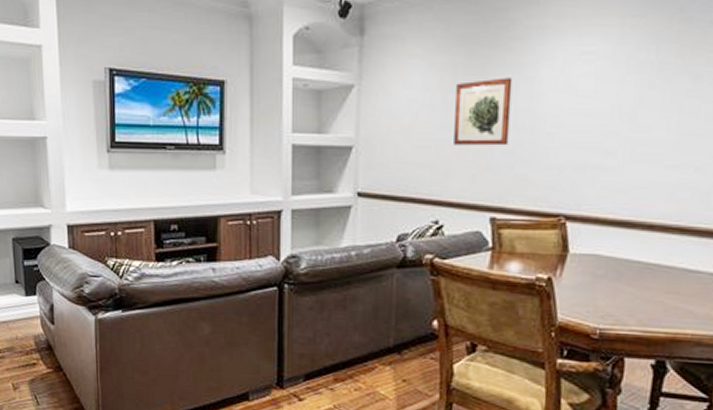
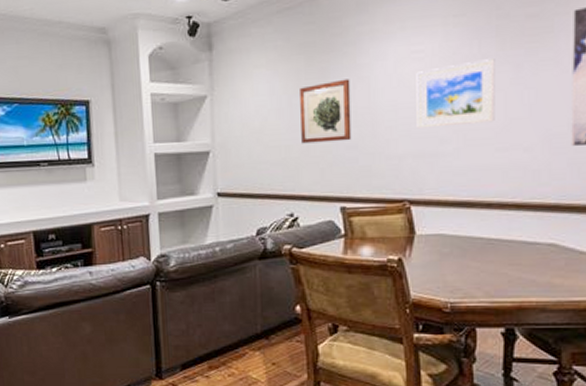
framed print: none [580,67,673,138] -> present [416,59,495,129]

